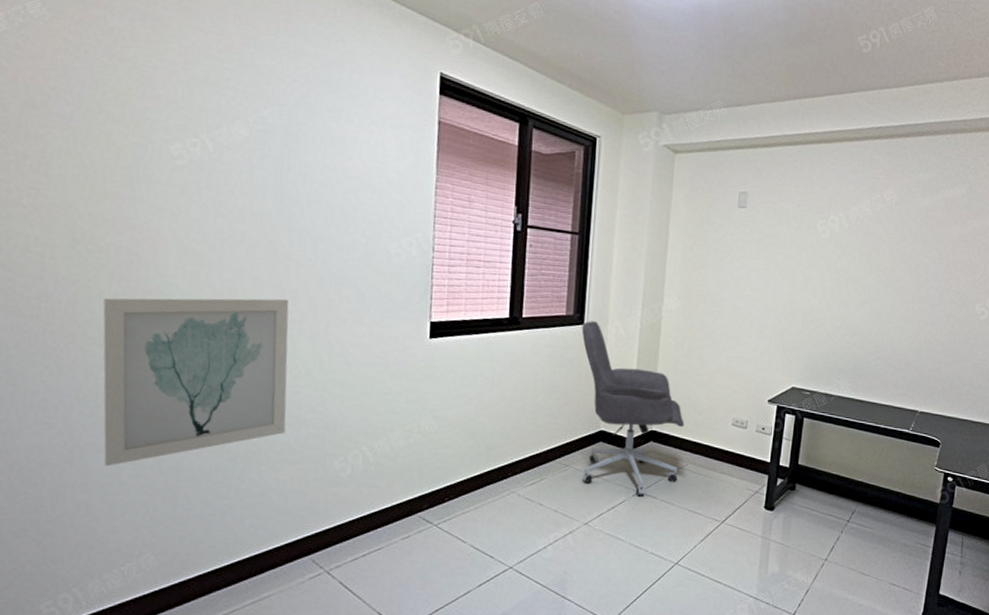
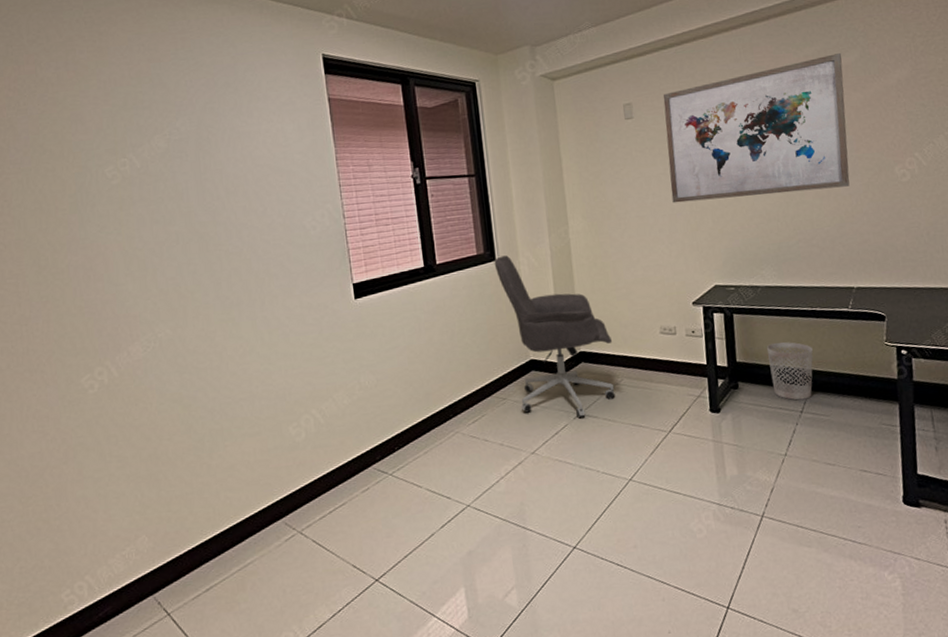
wall art: present [103,298,289,467] -> none [71,286,242,463]
wall art: none [768,184,951,315] -> present [663,52,850,203]
wastebasket: none [827,451,870,510] -> present [766,342,813,401]

